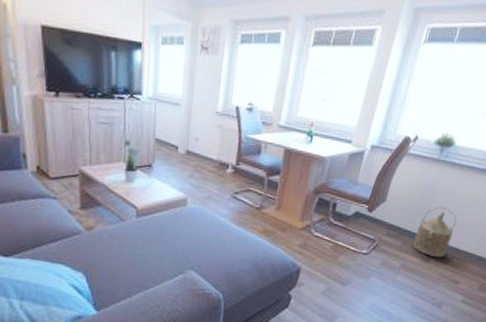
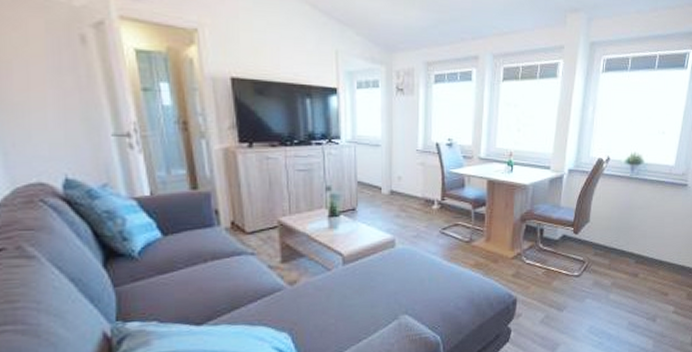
watering can: present [412,207,457,258] -> none [620,222,657,272]

